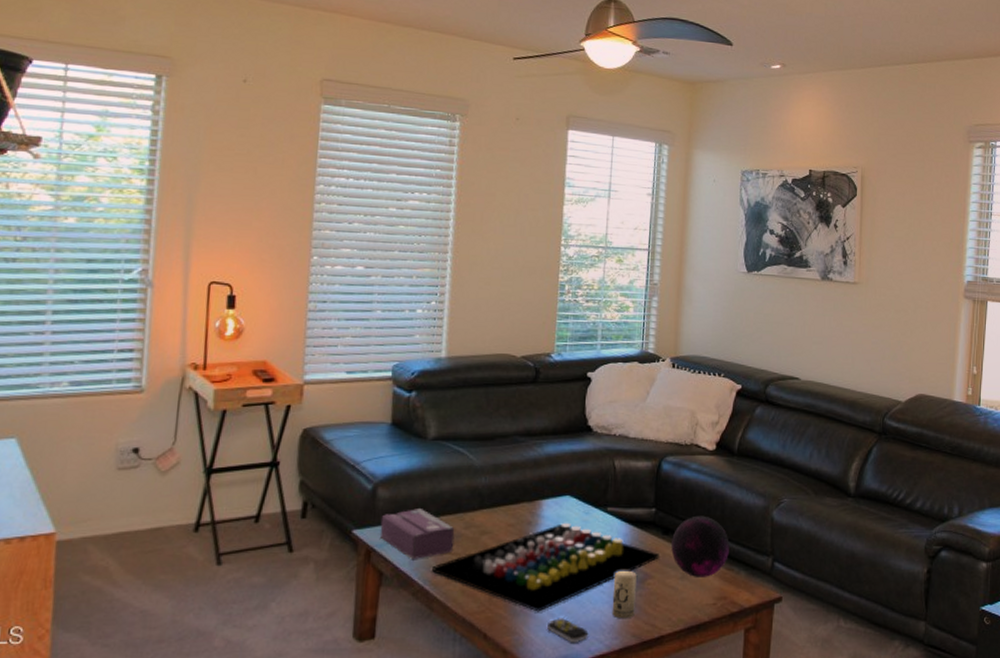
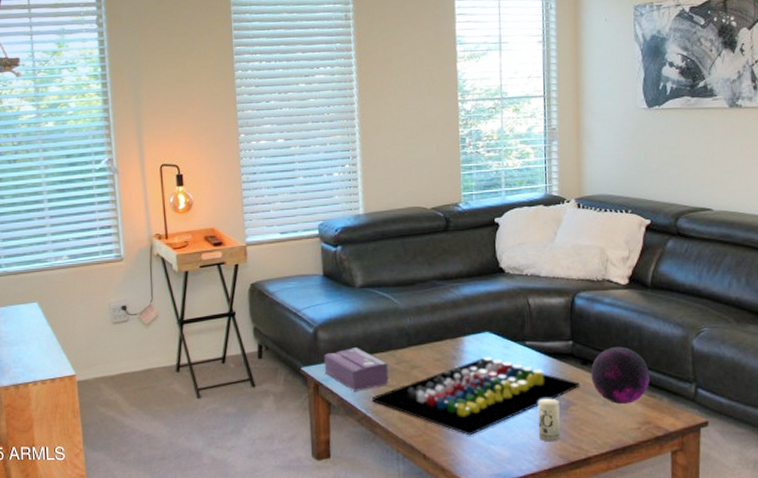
remote control: present [547,618,589,643] -> none [480,441,518,463]

